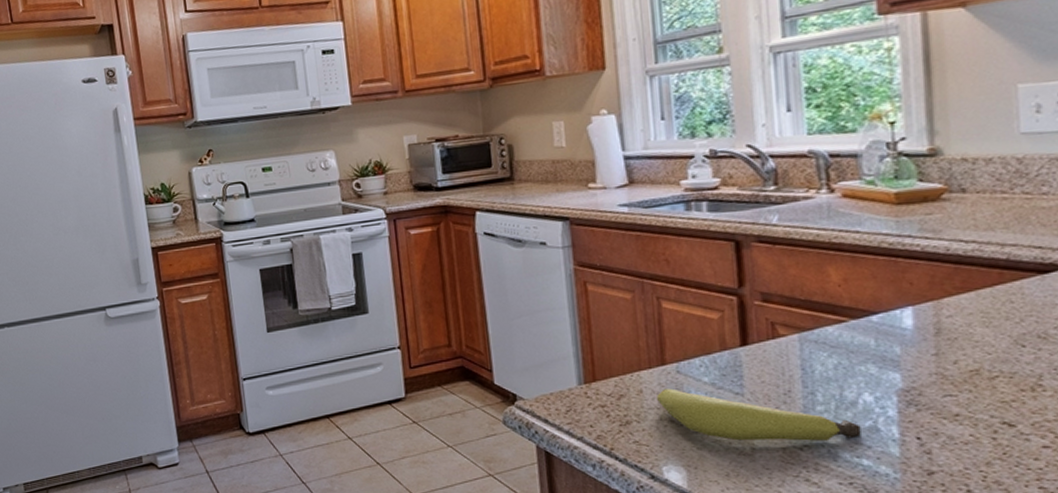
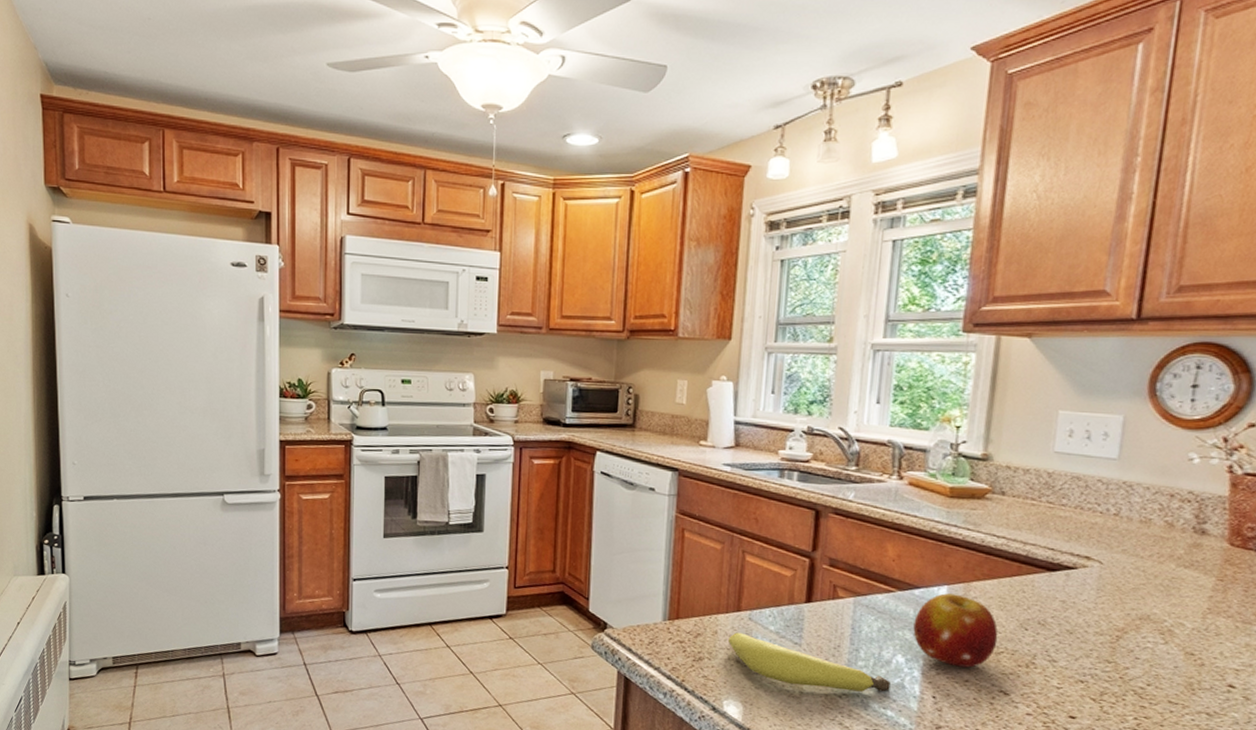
fruit: none [877,315,989,400] -> present [913,593,998,668]

